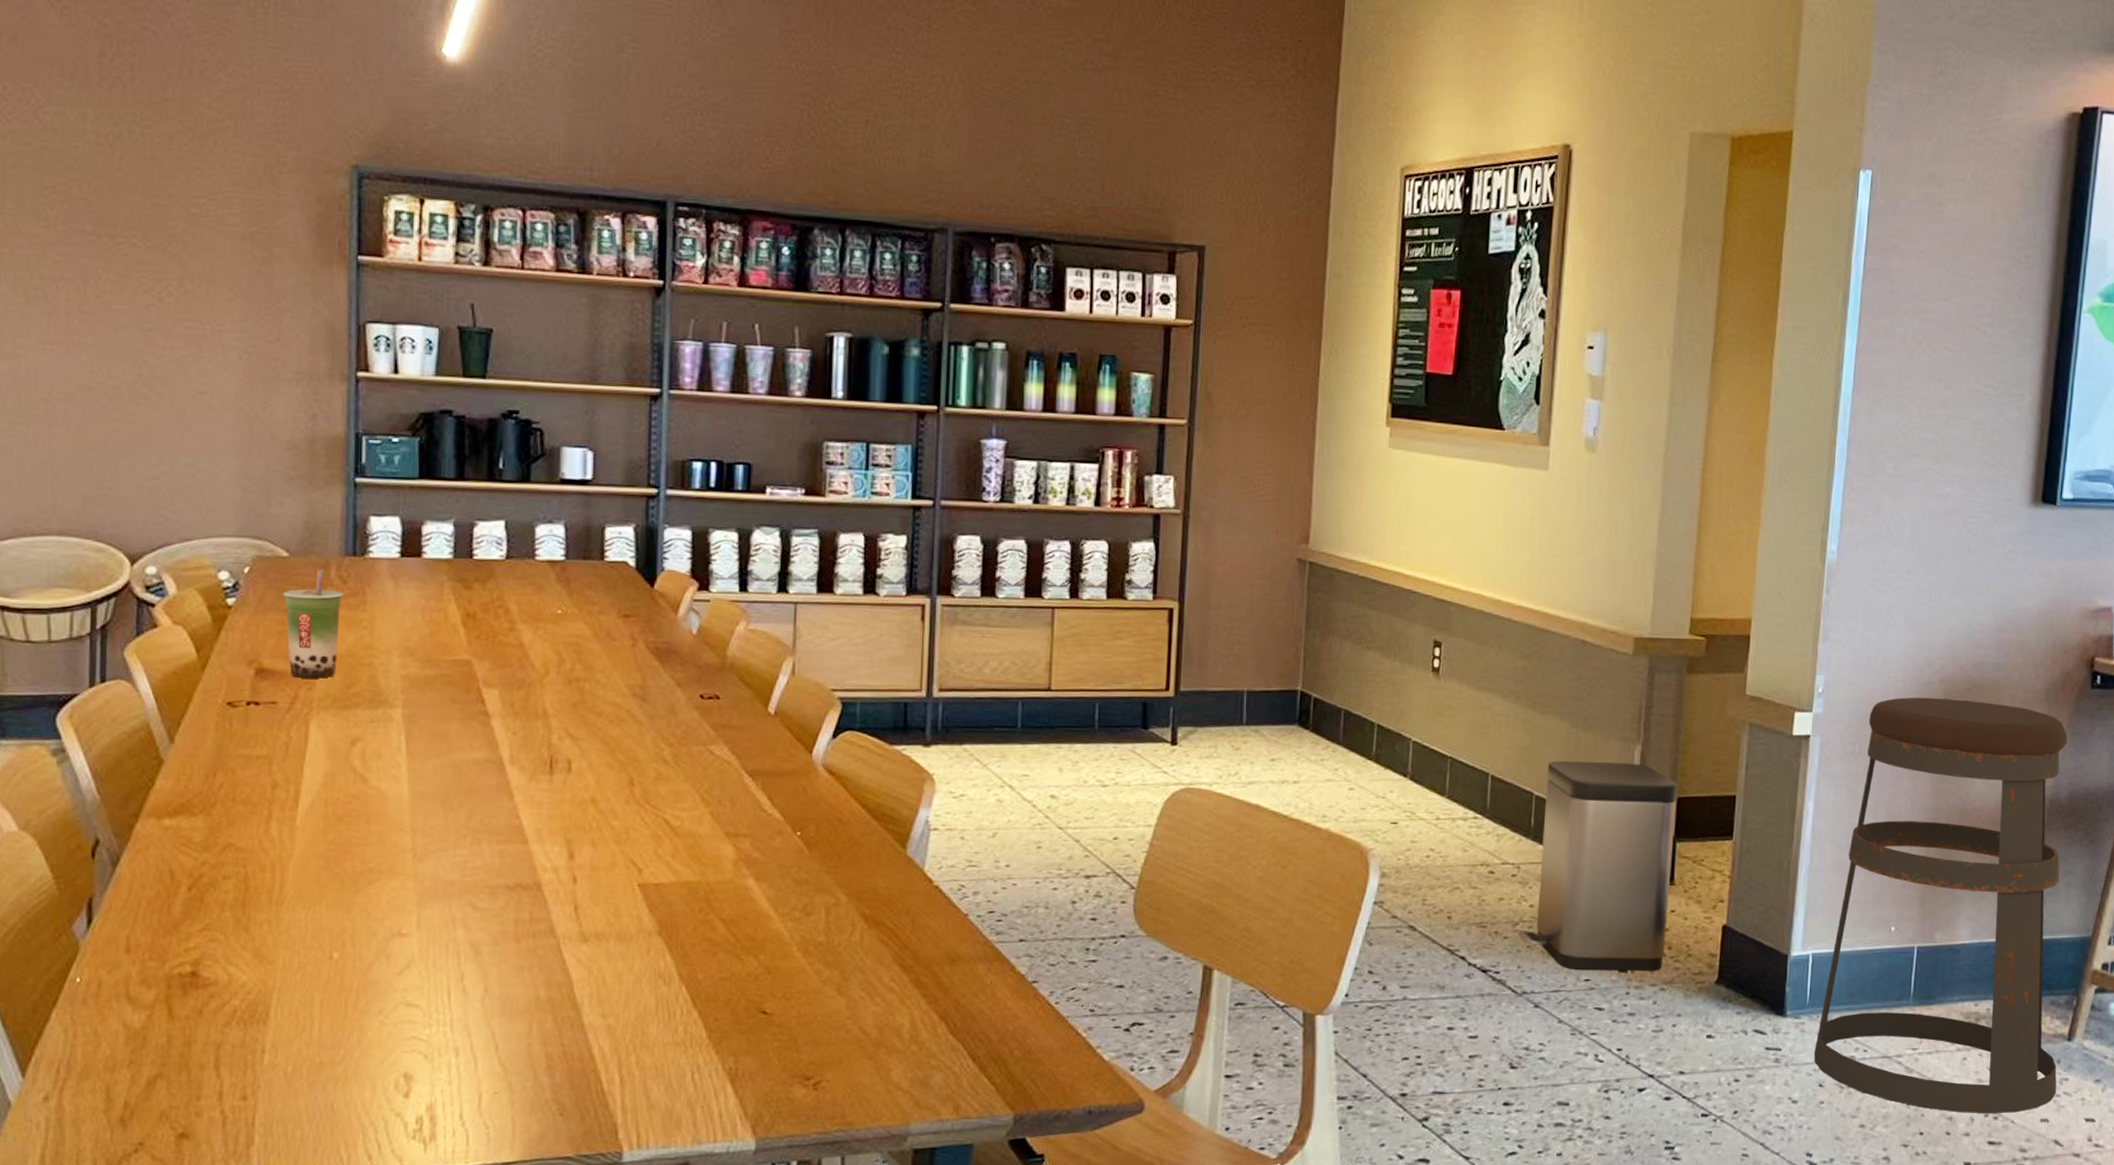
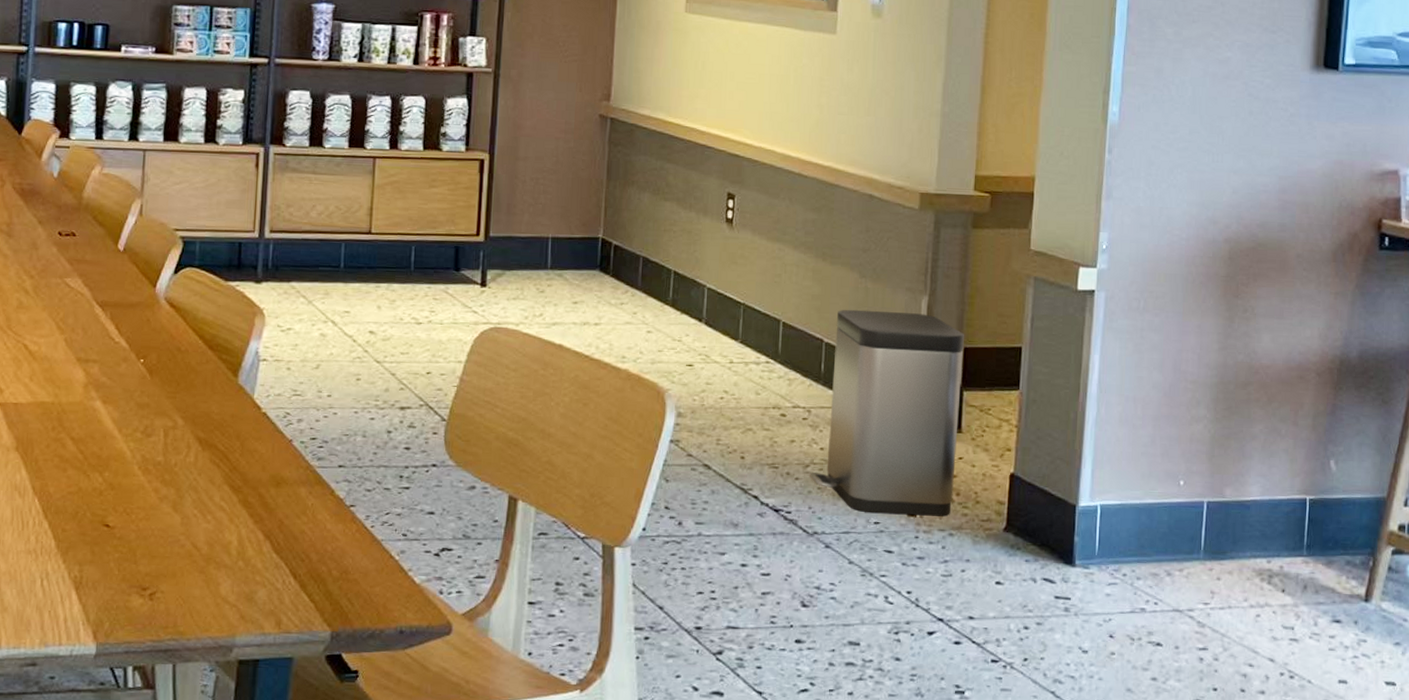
bar stool: present [1814,697,2068,1114] -> none [1104,255,1356,673]

